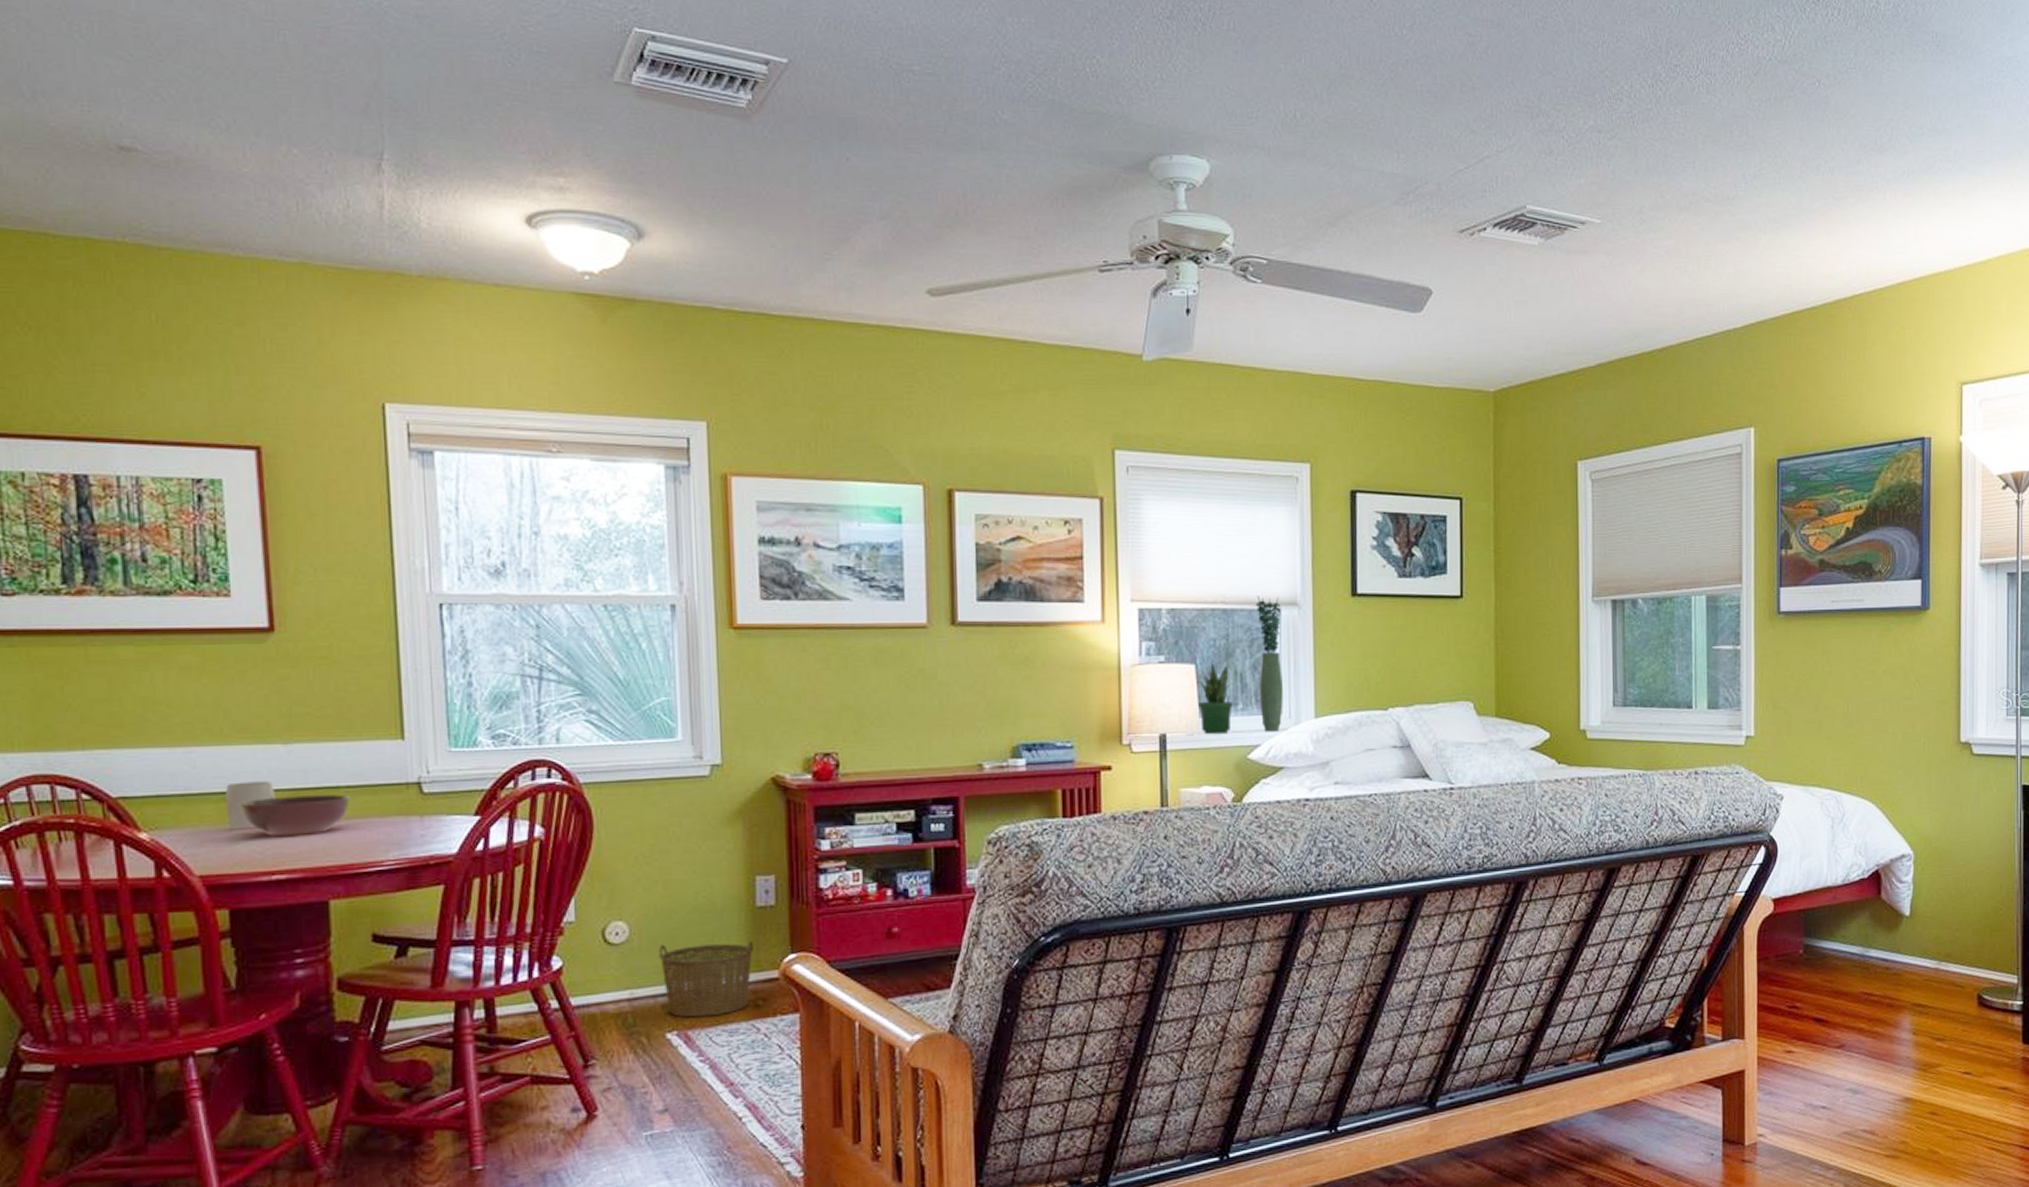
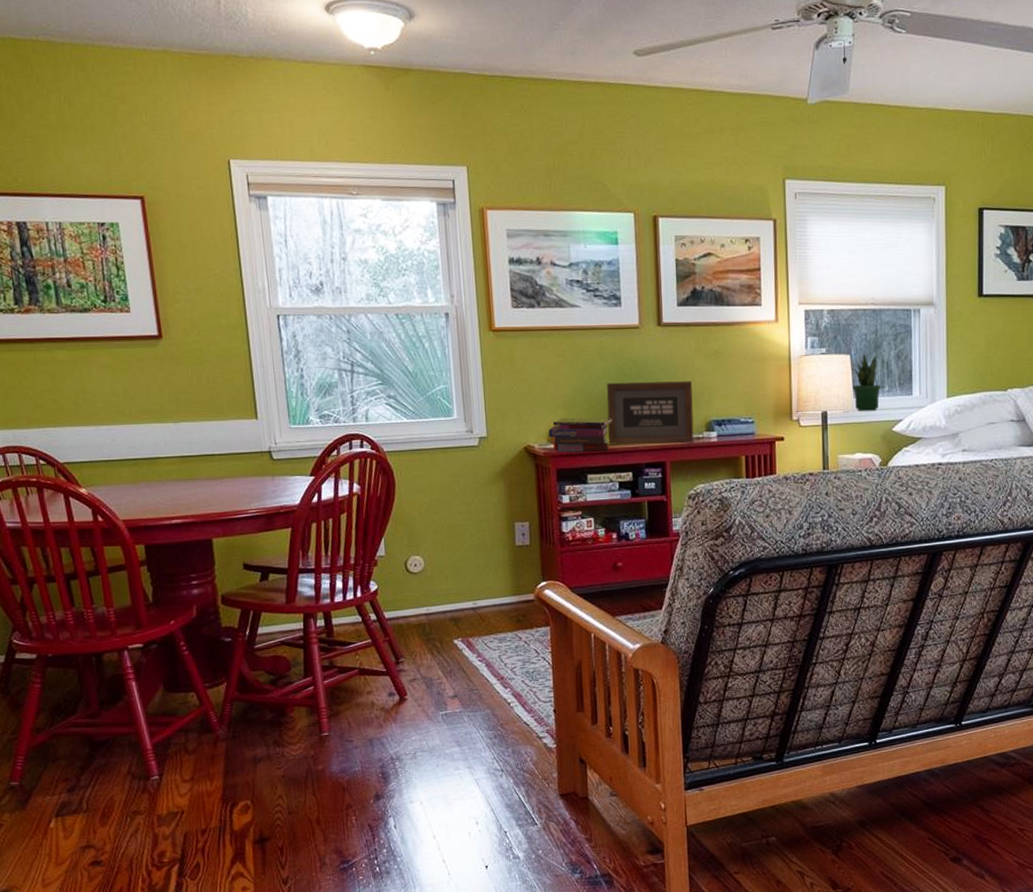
mug: present [225,781,275,830] -> none [136,450,171,486]
bowl: present [241,794,351,837] -> none [147,460,223,492]
basket: present [658,940,753,1018] -> none [446,571,515,629]
books: none [804,740,890,785] -> present [548,417,612,453]
picture frame: none [882,694,996,775] -> present [606,381,694,445]
vase: present [1255,596,1283,732] -> none [899,298,921,409]

